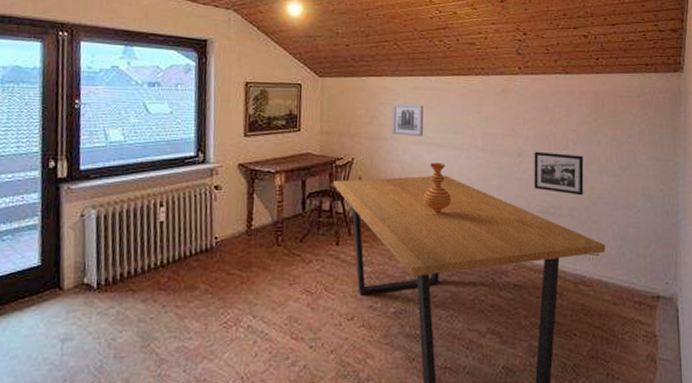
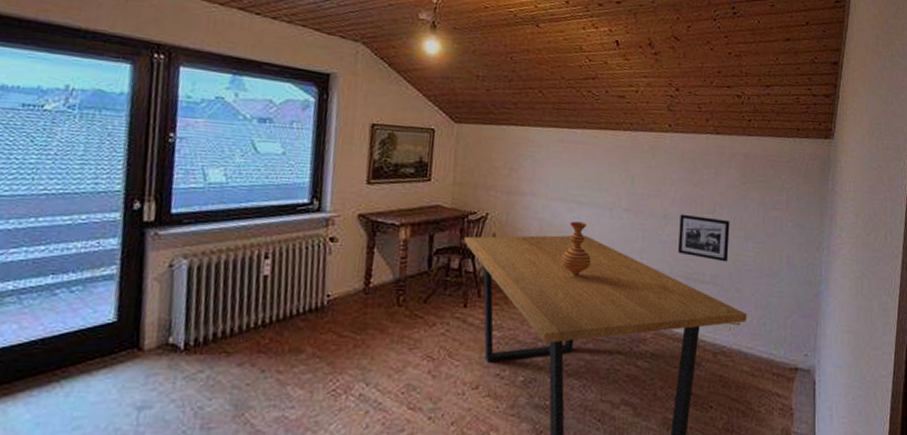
wall art: present [392,104,423,136] -> none [531,156,567,193]

